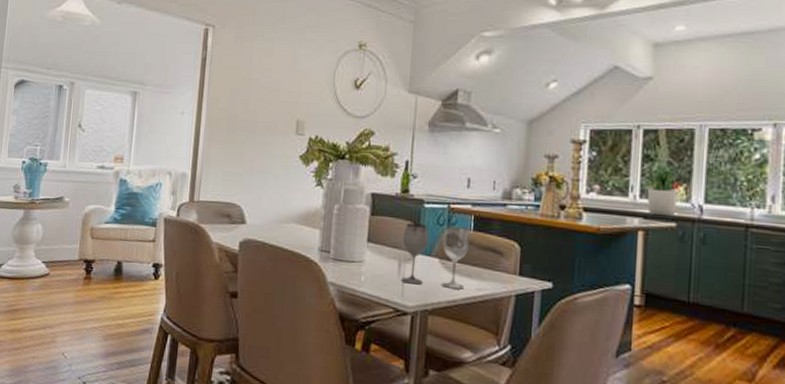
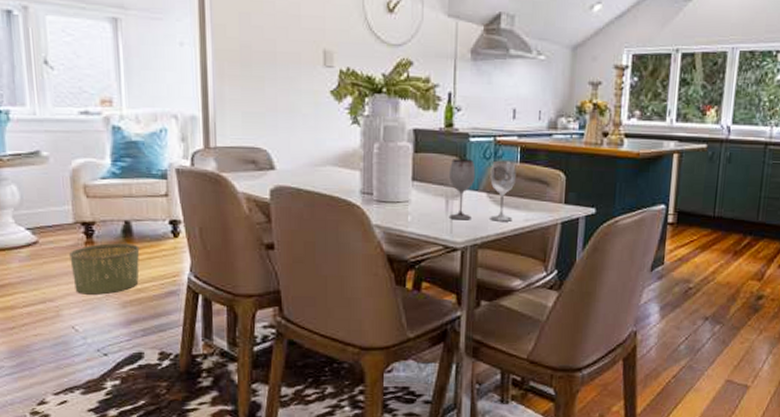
basket: none [70,278,126,327] -> present [69,241,140,295]
planter: present [647,165,678,216] -> none [682,89,710,137]

